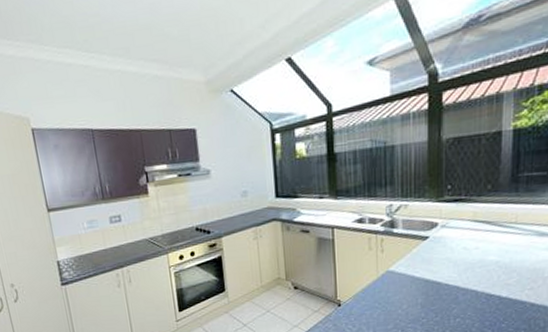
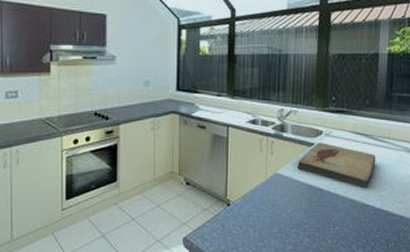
fish fossil: none [411,234,501,279] -> present [298,142,376,189]

